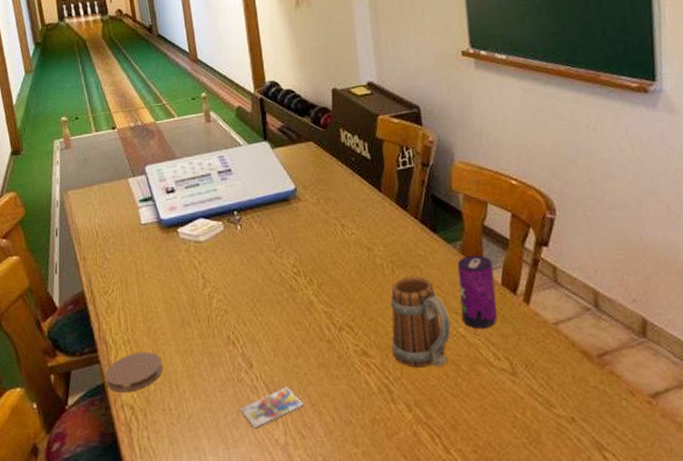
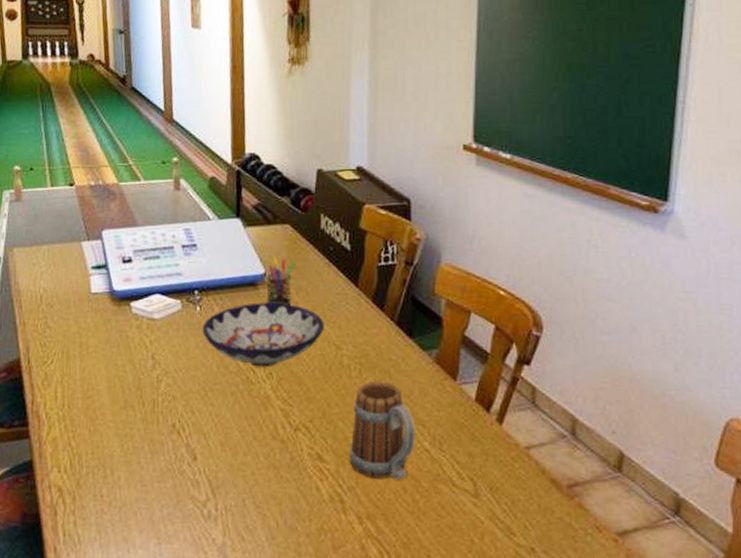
coaster: present [105,352,163,392] -> none [34,431,99,472]
card: present [240,387,304,429] -> none [178,484,248,525]
bowl: none [244,214,355,275] -> present [202,302,324,367]
pen holder: none [297,172,323,217] -> present [266,257,296,305]
beverage can: present [457,255,497,329] -> none [429,366,468,445]

